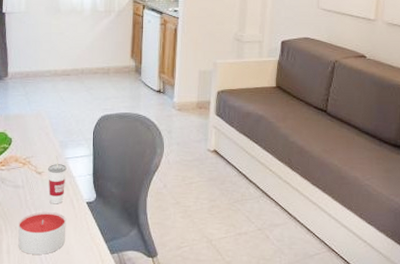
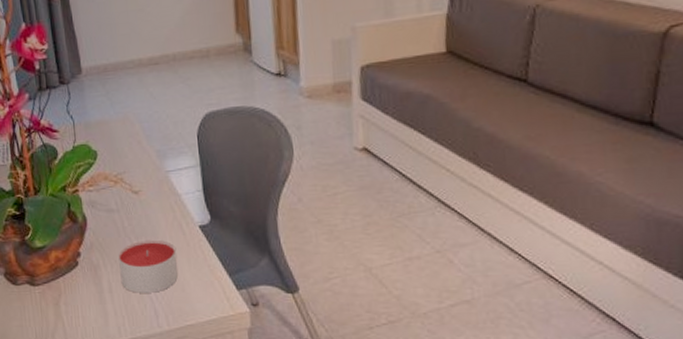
cup: present [48,156,67,204] -> none [146,170,170,231]

